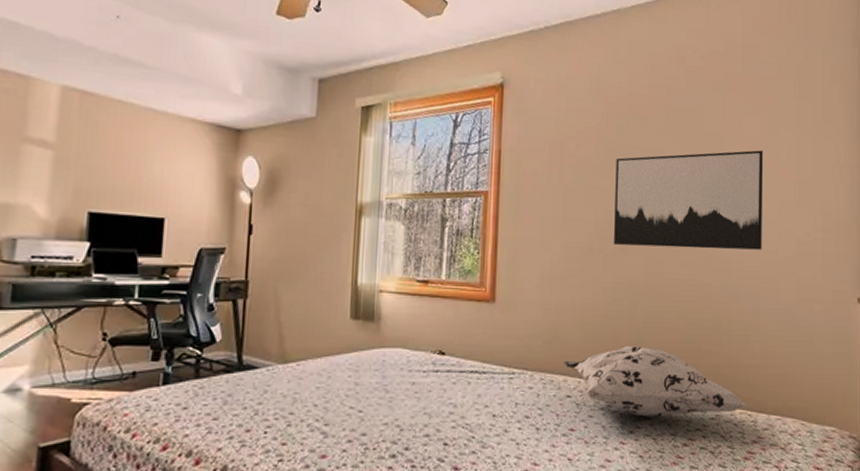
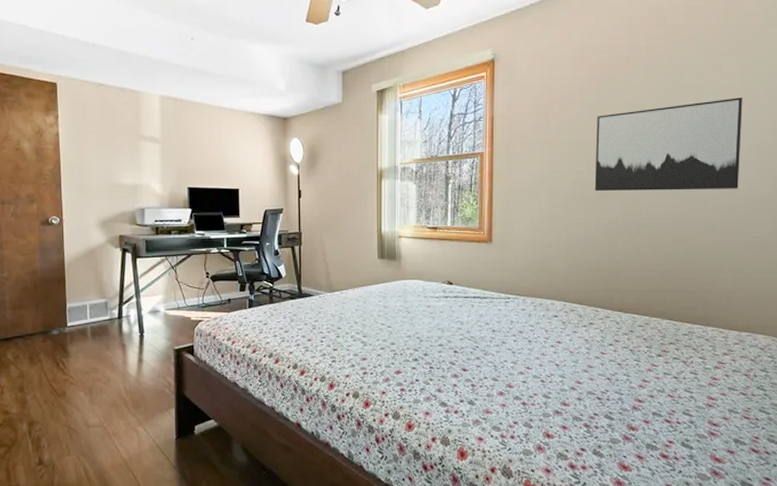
decorative pillow: present [564,346,747,417] -> none [551,276,719,333]

